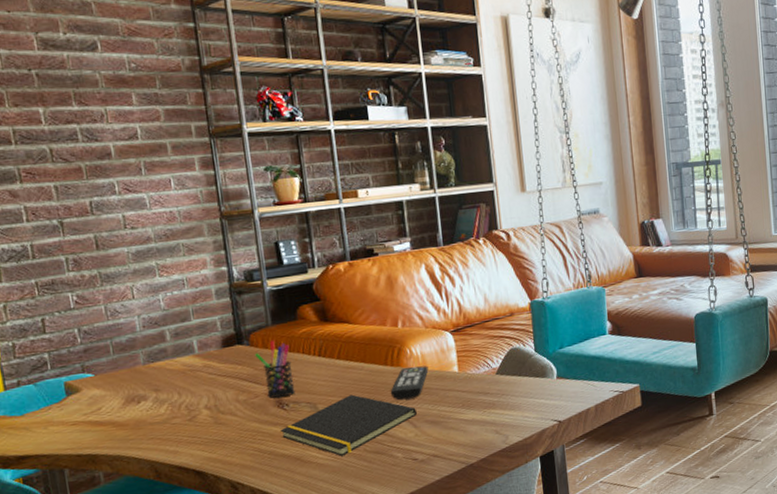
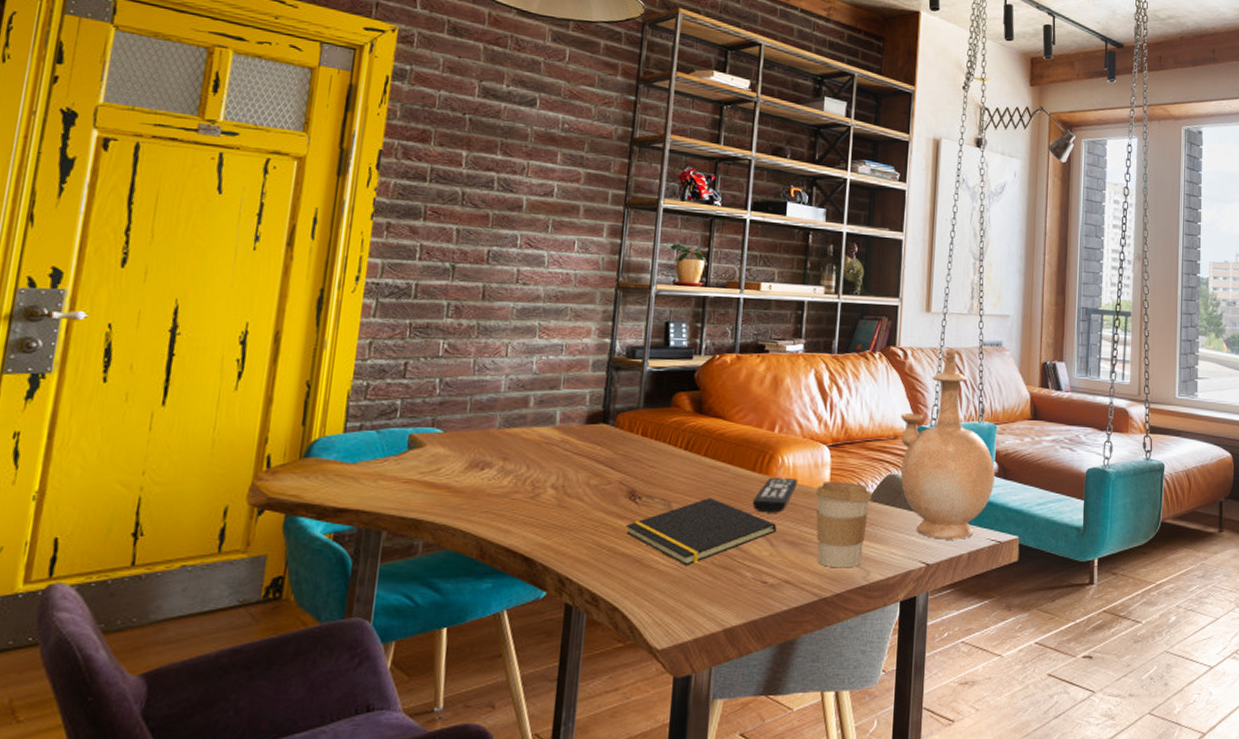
pen holder: present [255,340,295,398] -> none [618,424,656,488]
coffee cup: none [446,361,499,438] -> present [815,480,872,568]
vase: none [513,223,610,398] -> present [900,348,995,540]

